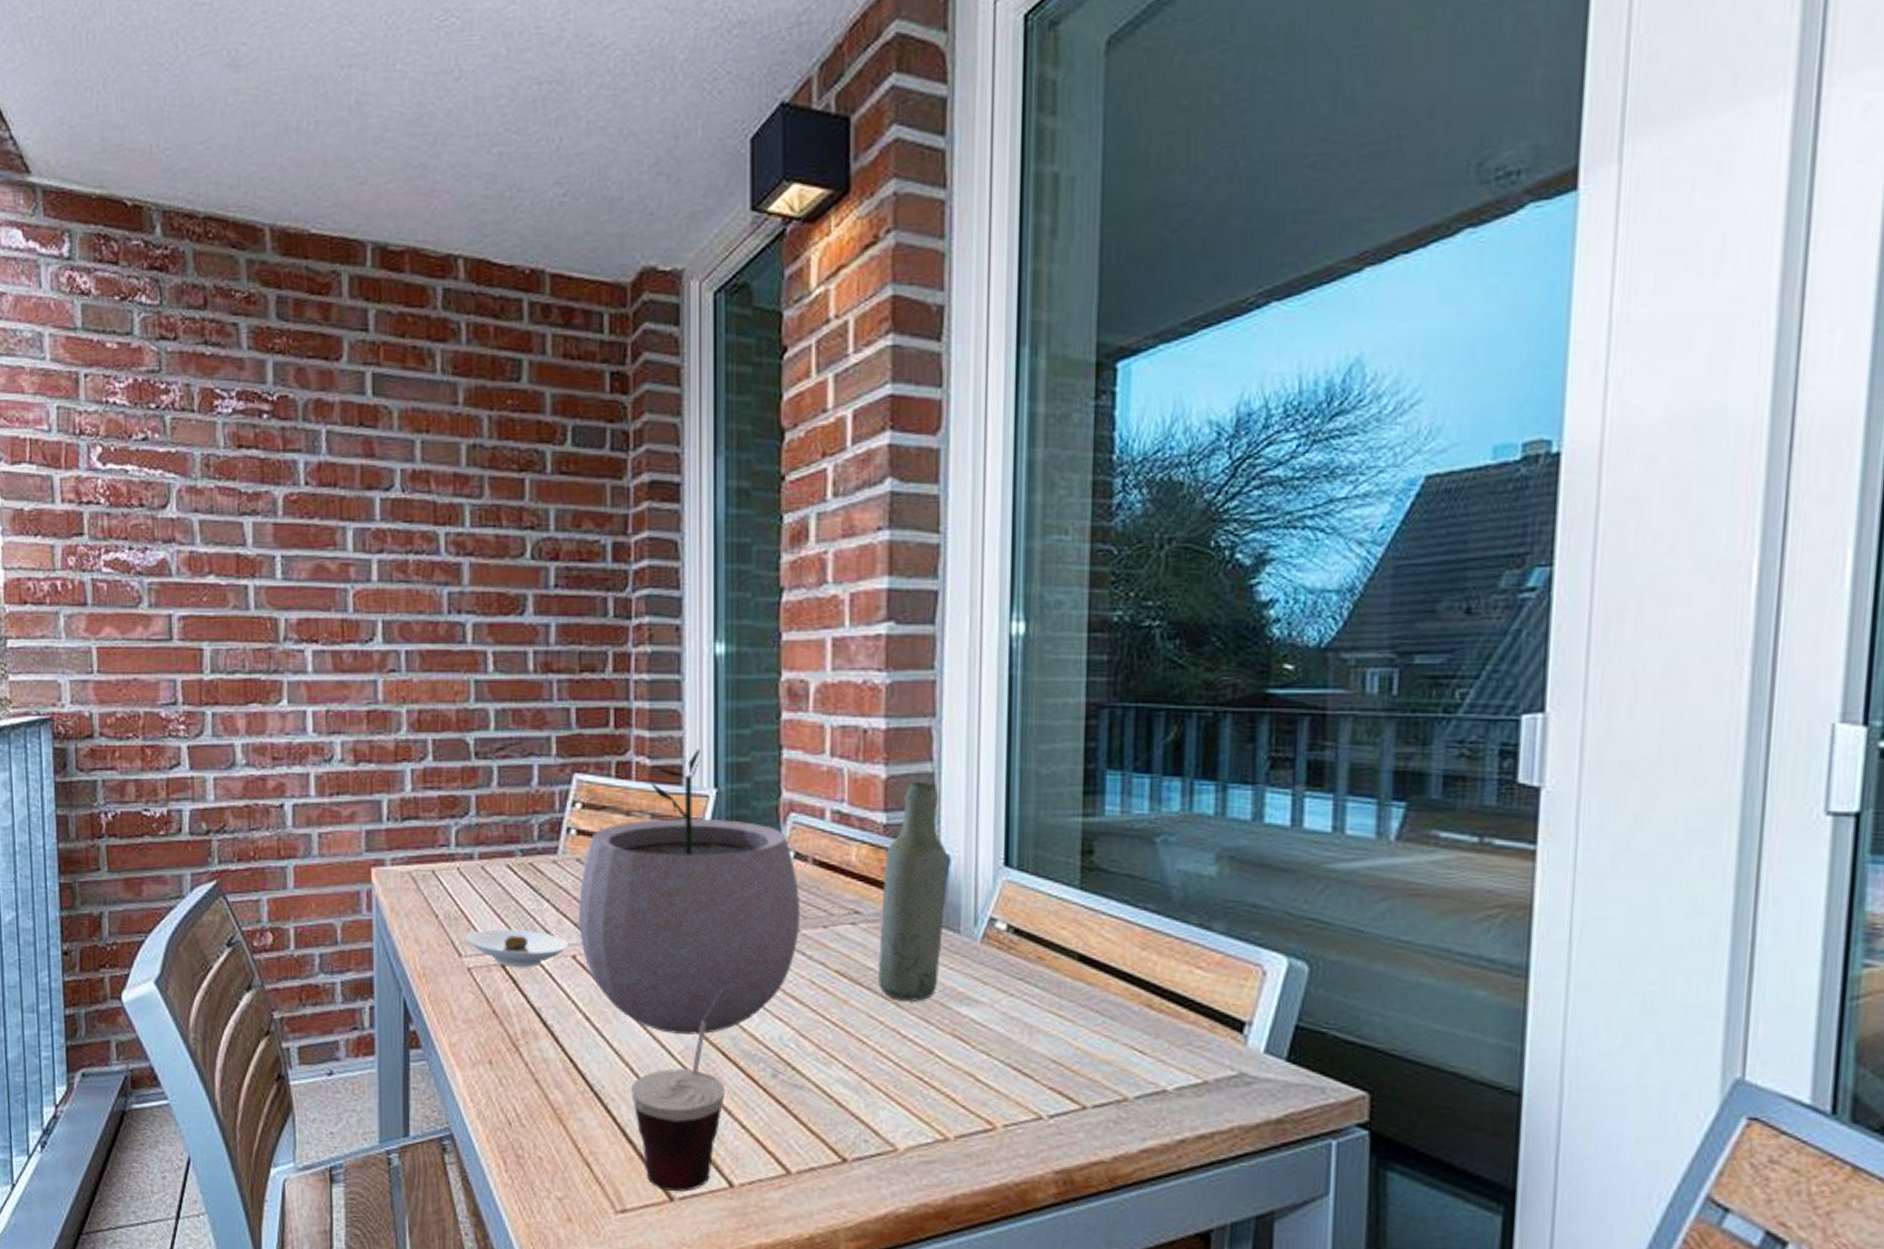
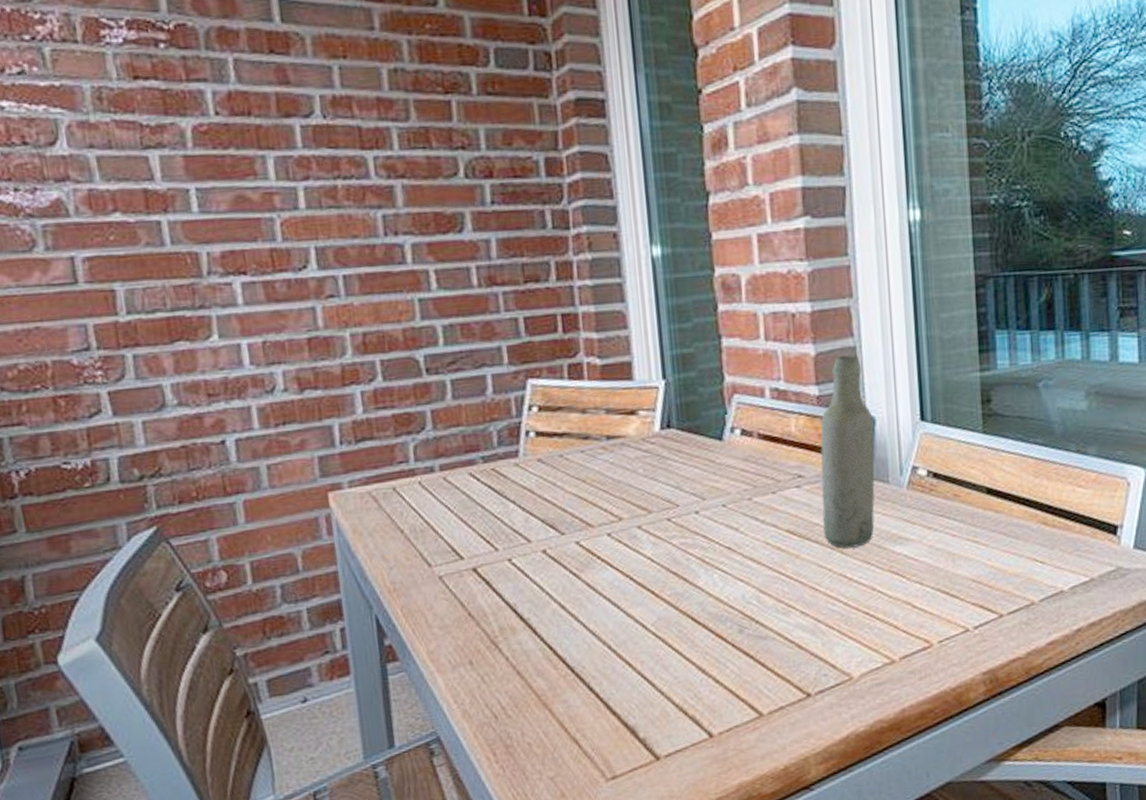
saucer: present [466,928,568,968] -> none [434,531,537,570]
plant pot: present [579,749,801,1035] -> none [543,345,752,608]
cup: present [631,987,726,1192] -> none [610,559,699,751]

